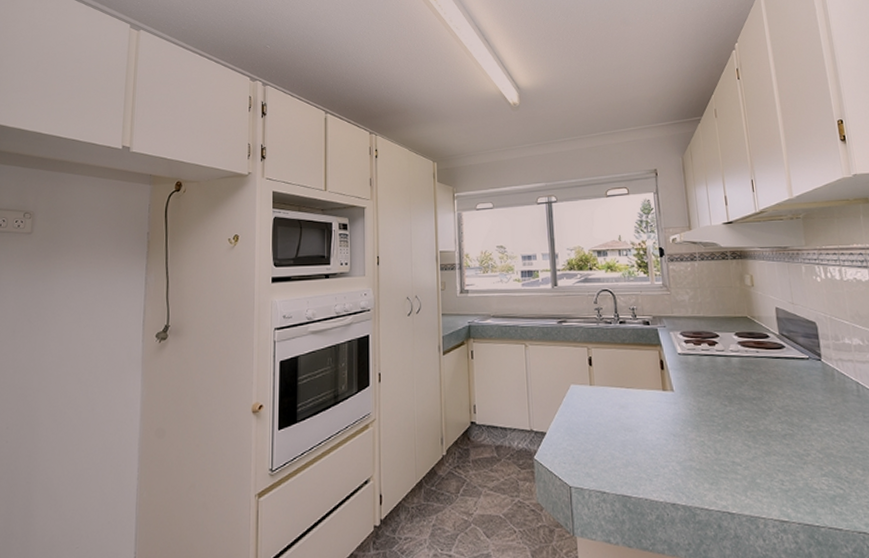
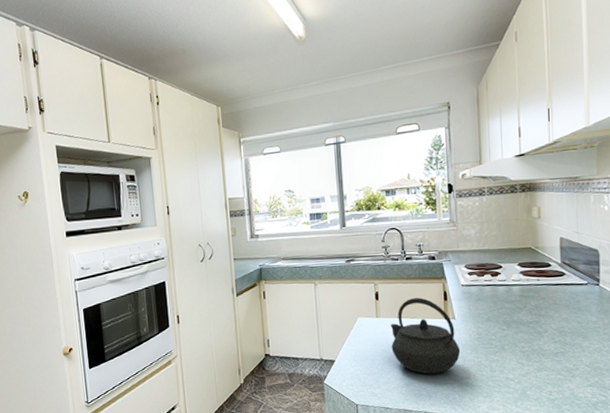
kettle: none [604,365,682,454] -> present [390,298,461,374]

